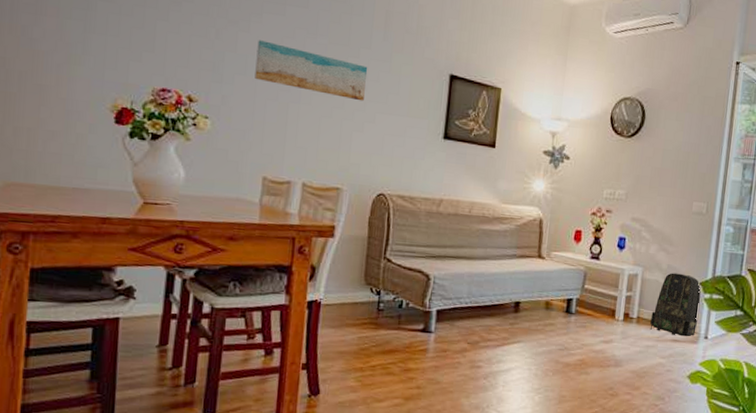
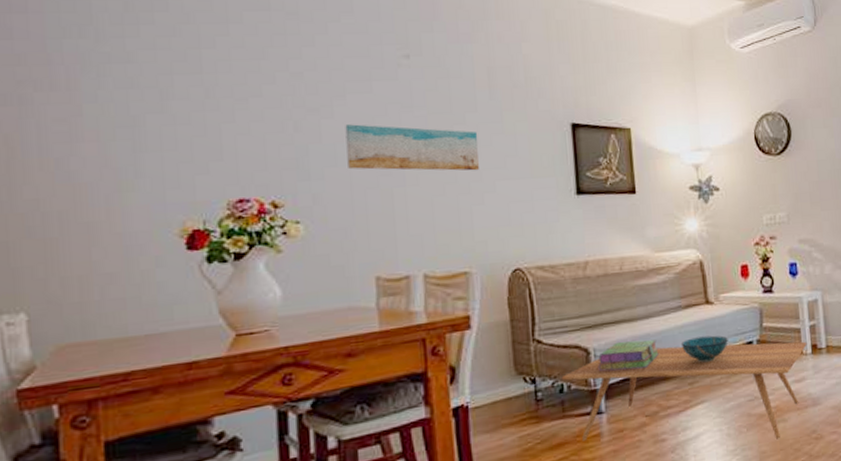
coffee table: none [402,285,621,388] -> present [561,341,807,441]
stack of books: none [434,274,490,302] -> present [598,339,659,372]
decorative bowl: none [509,284,552,309] -> present [680,335,728,363]

